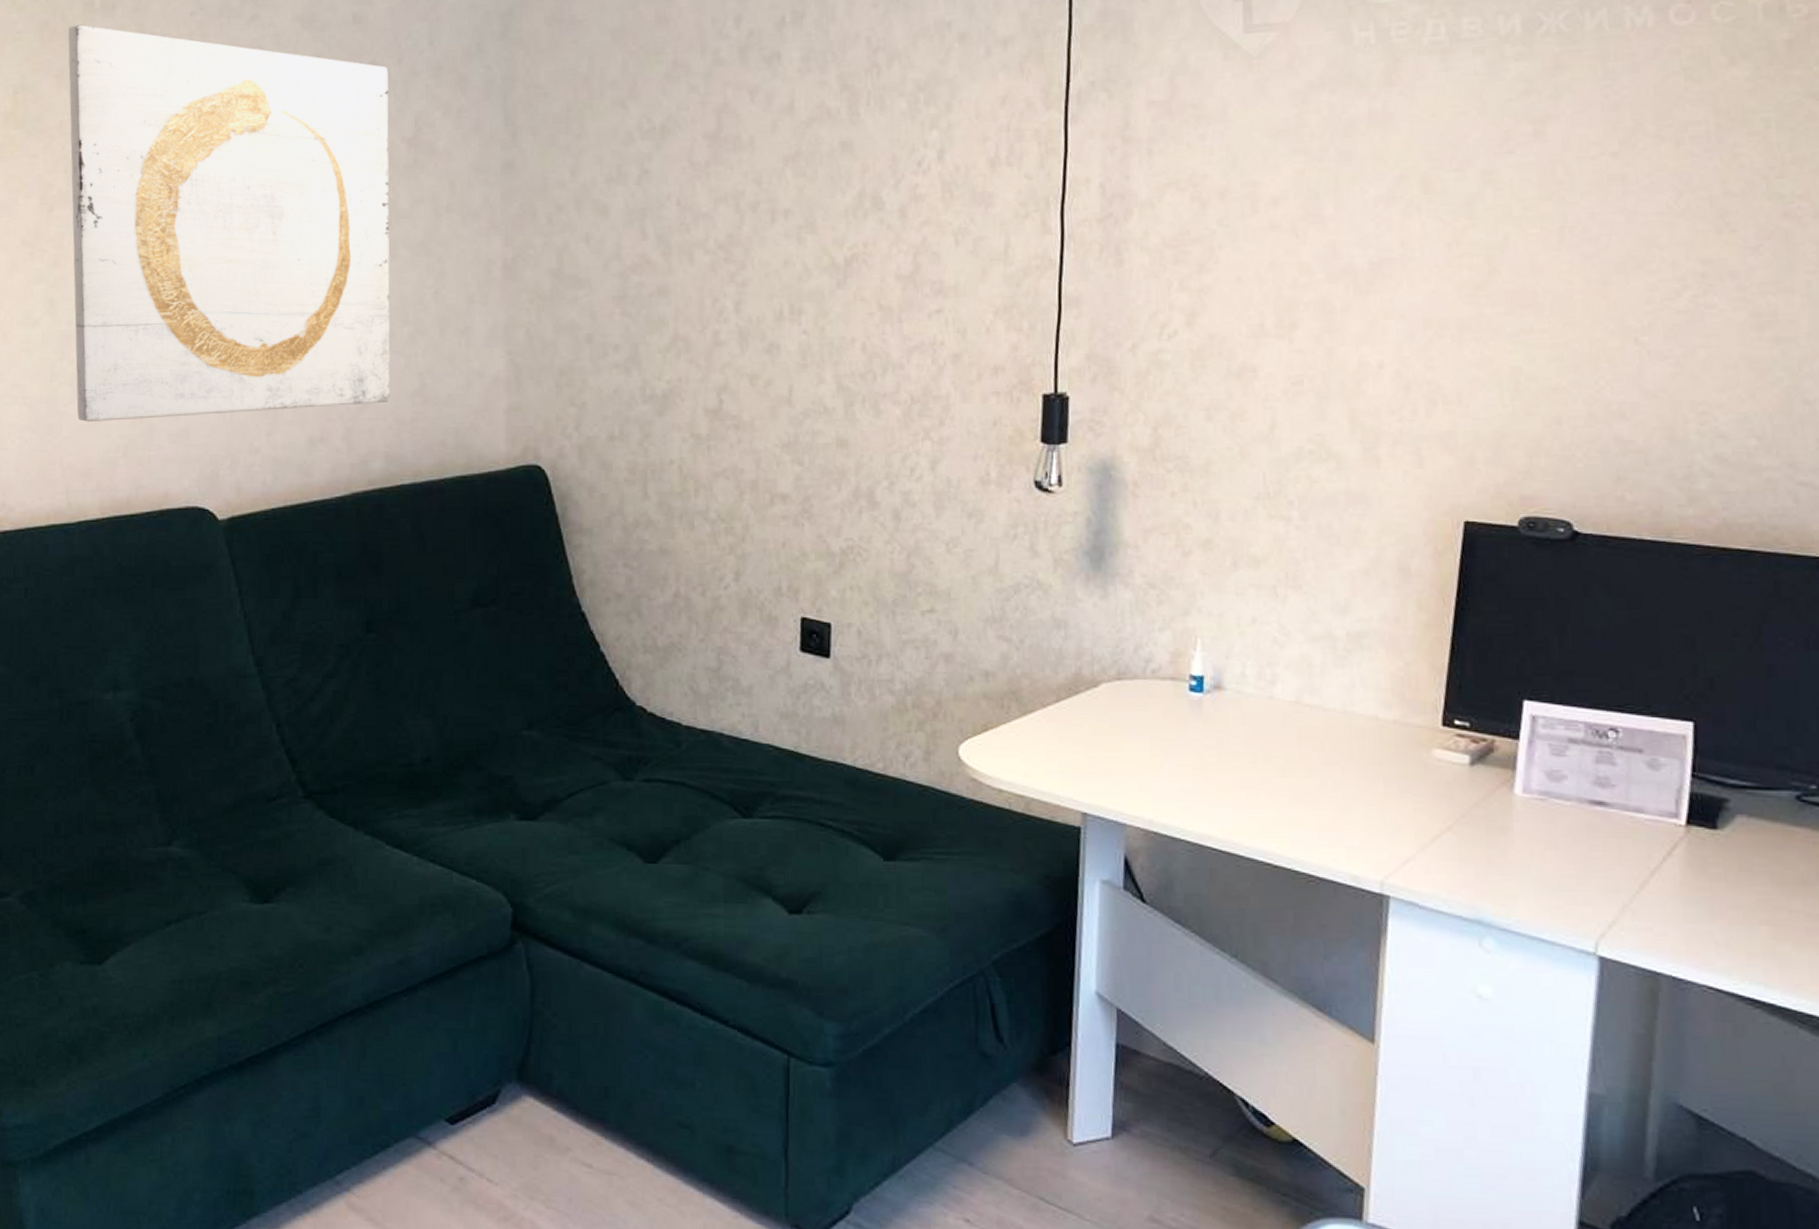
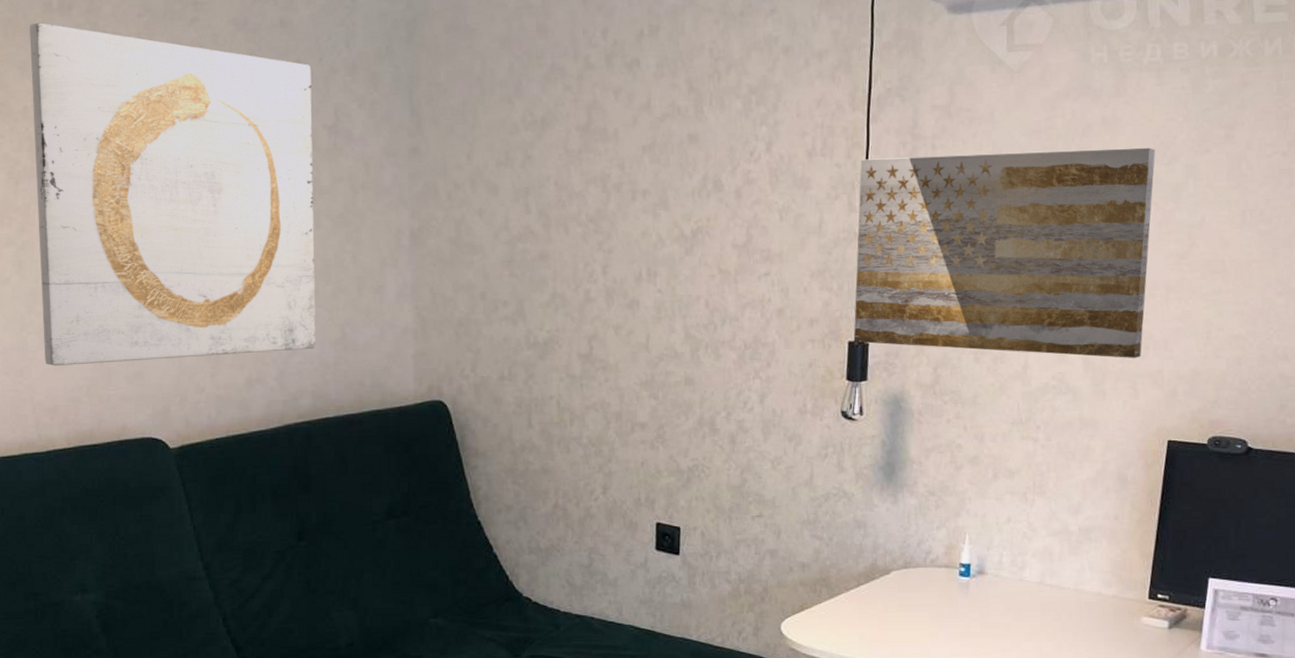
wall art: none [1049,149,1441,416] -> present [853,147,1155,358]

